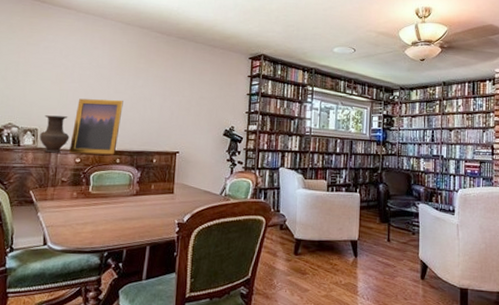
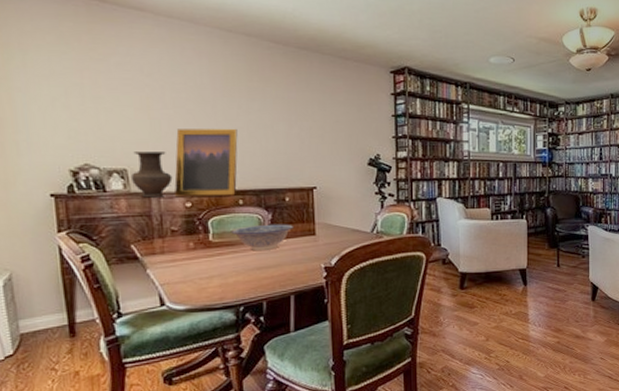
decorative bowl: none [106,181,157,204] -> present [230,224,294,250]

